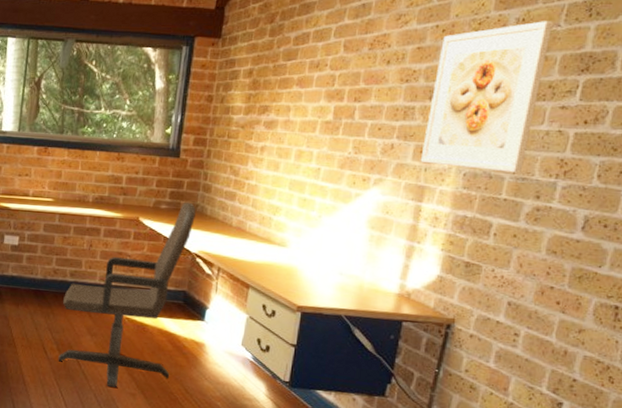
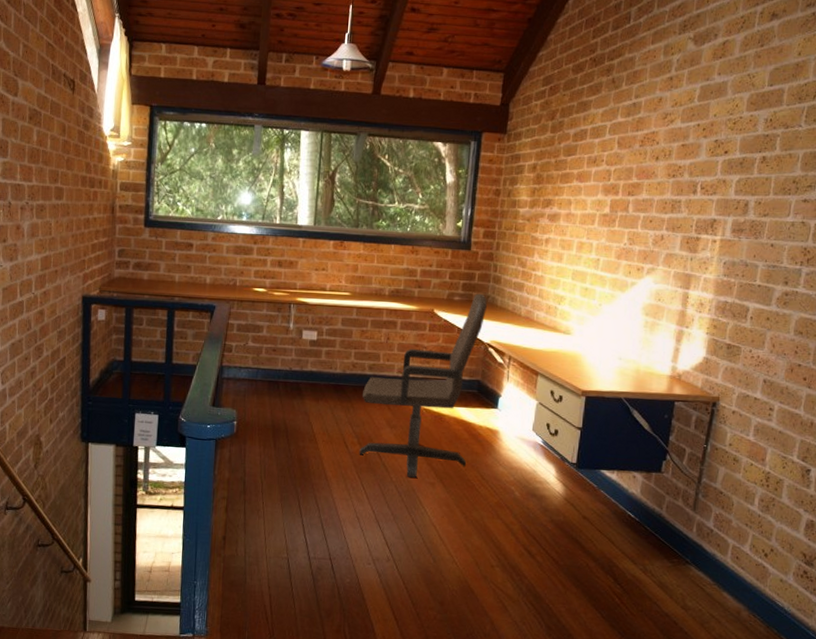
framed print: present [420,21,553,173] -> none [686,121,795,261]

